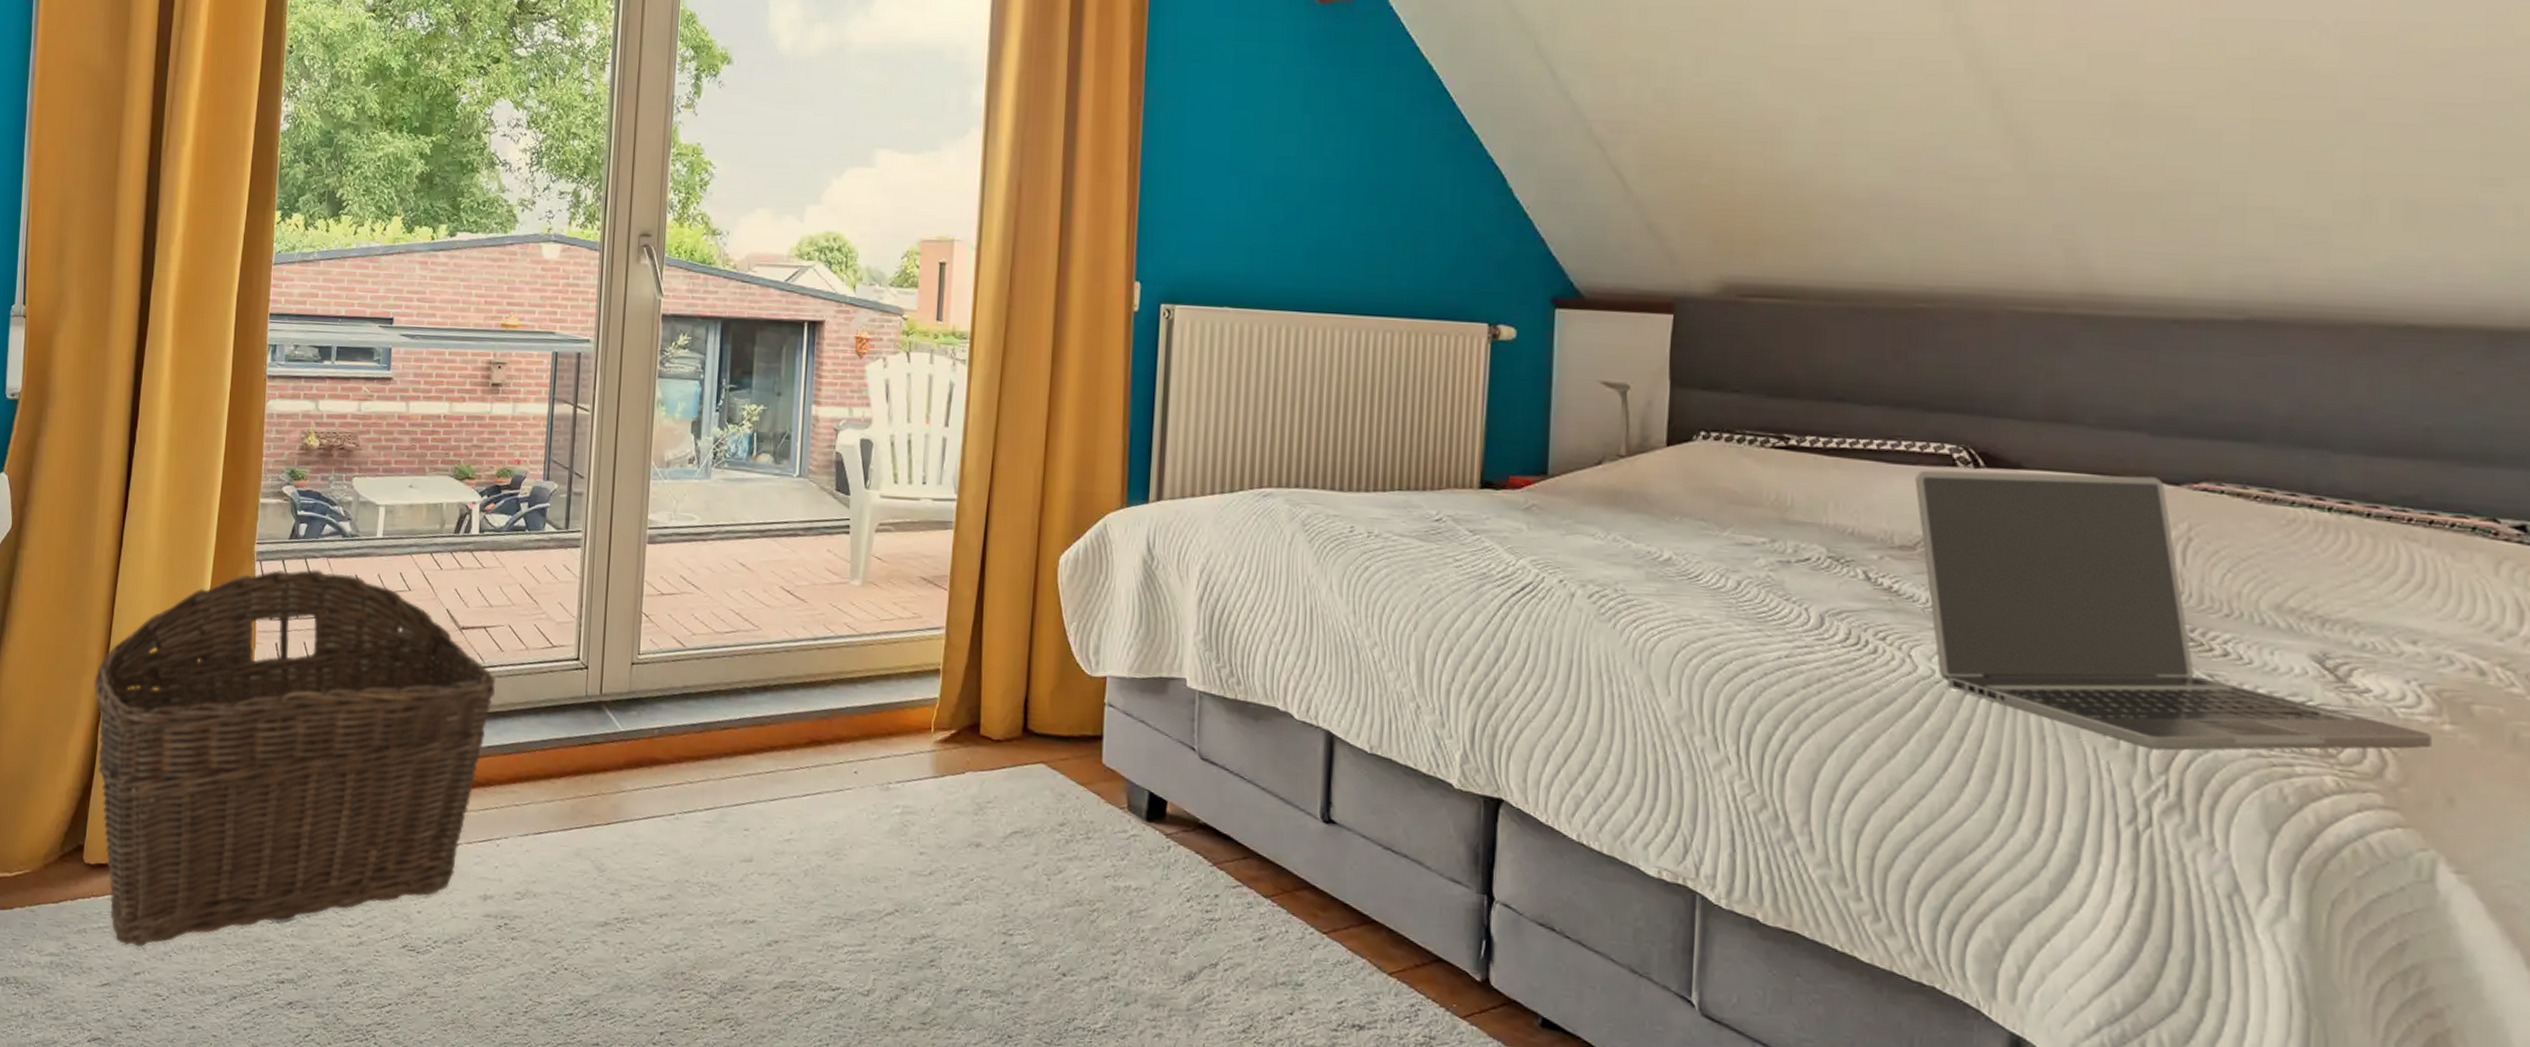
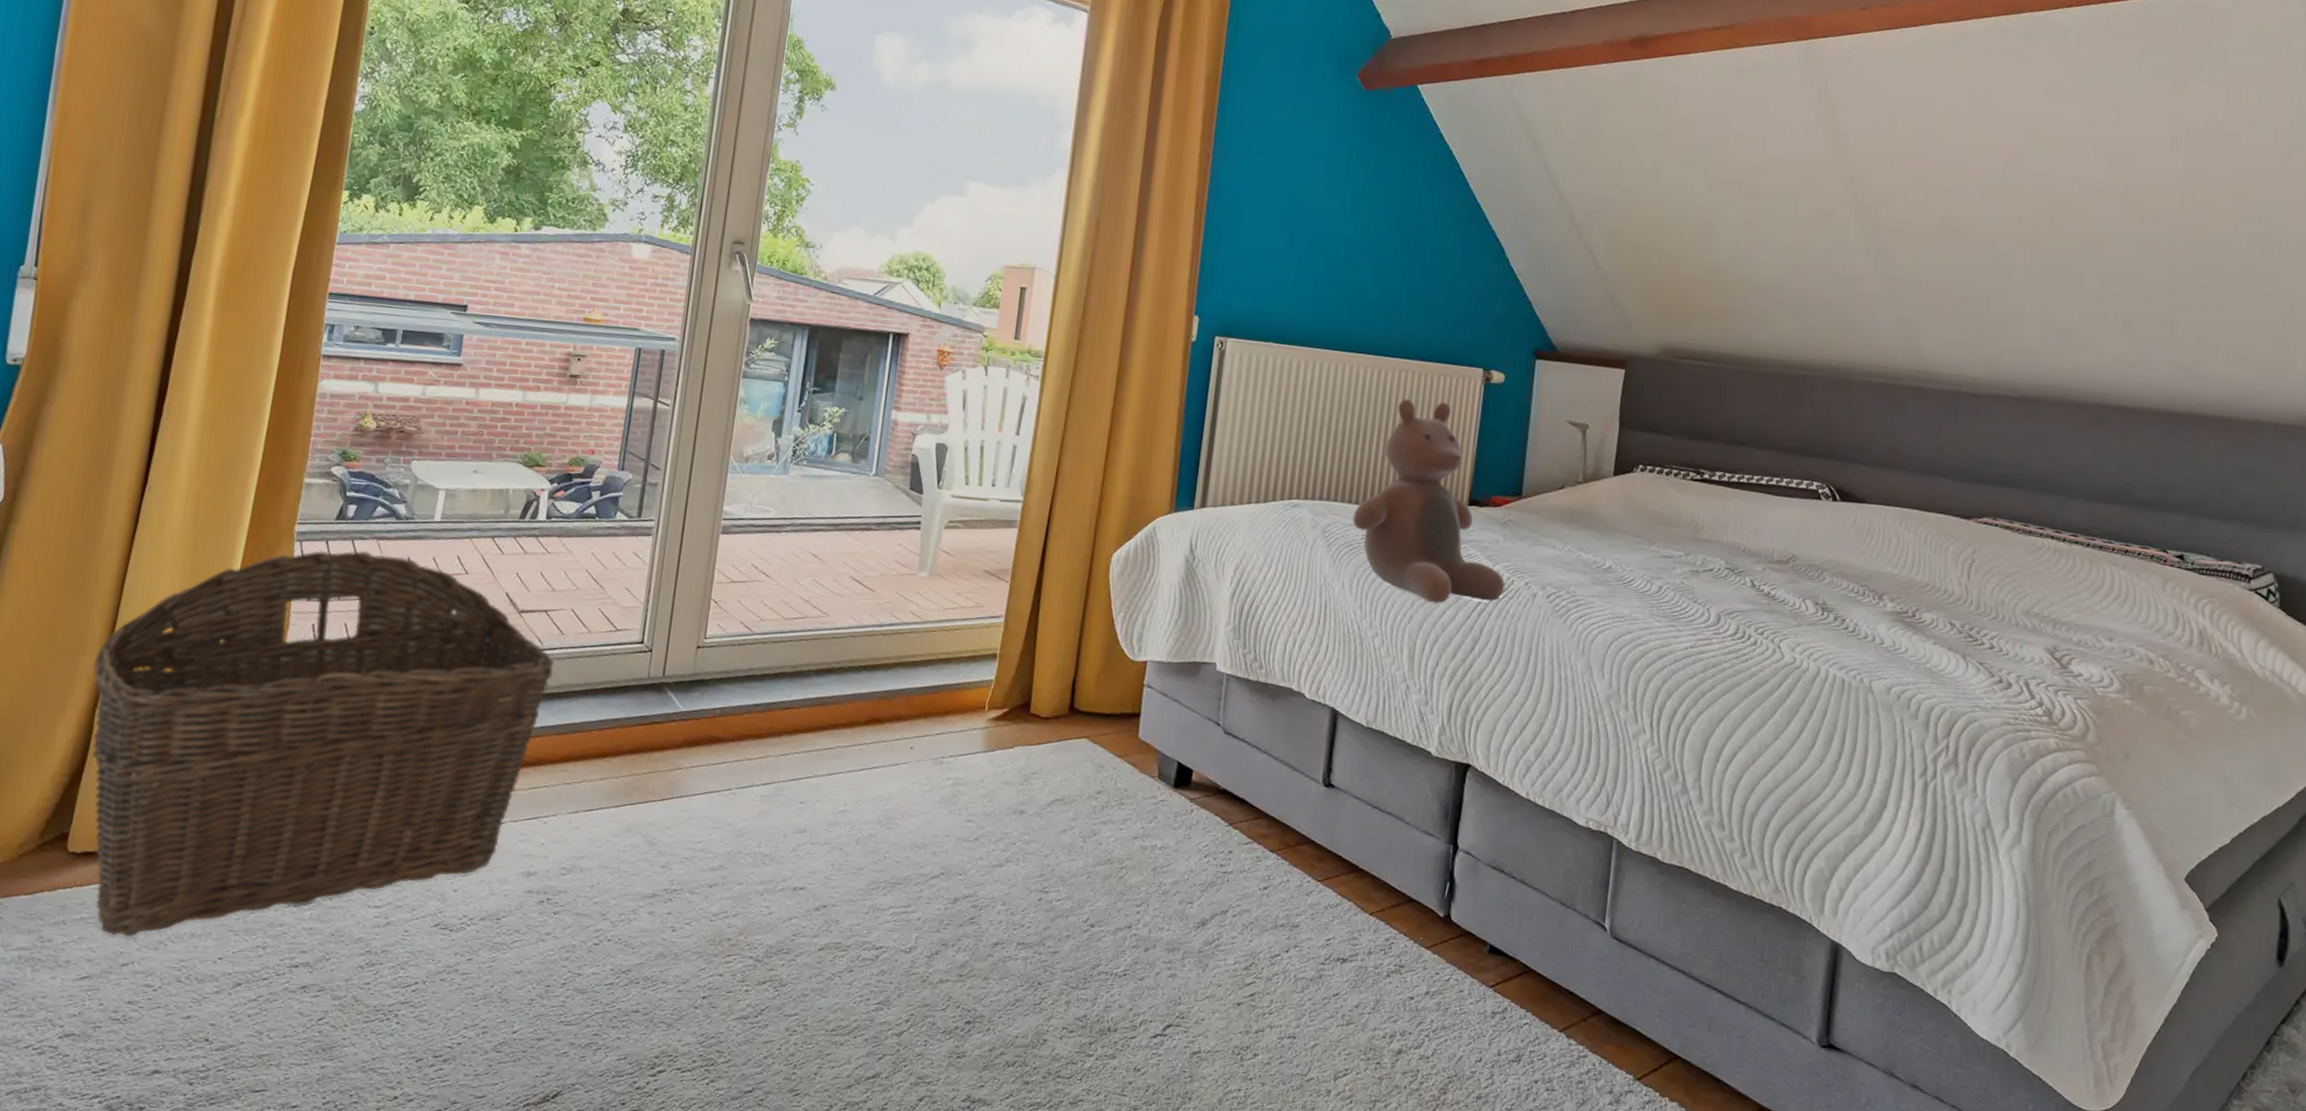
stuffed bear: none [1337,364,1533,607] -> present [1352,399,1505,604]
laptop: present [1915,470,2432,751] -> none [1791,501,2118,720]

